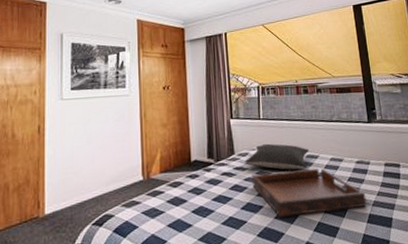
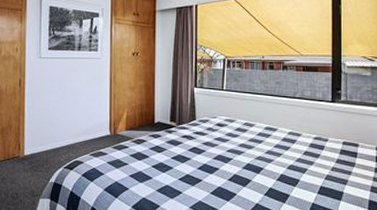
pillow: present [244,143,310,170] -> none [204,113,269,139]
serving tray: present [252,168,367,217] -> none [210,139,320,180]

